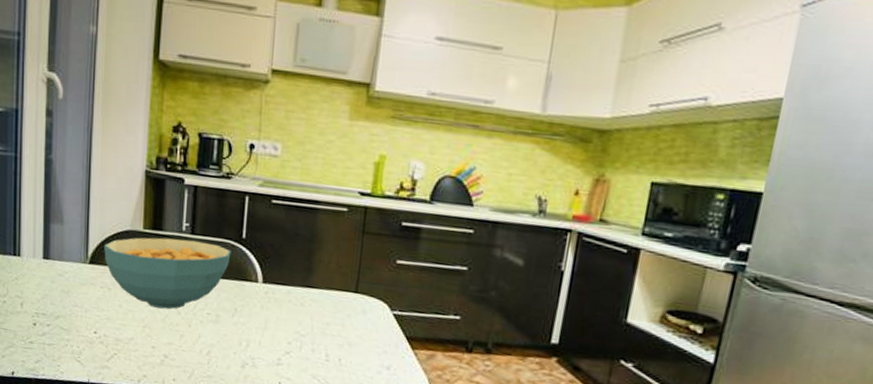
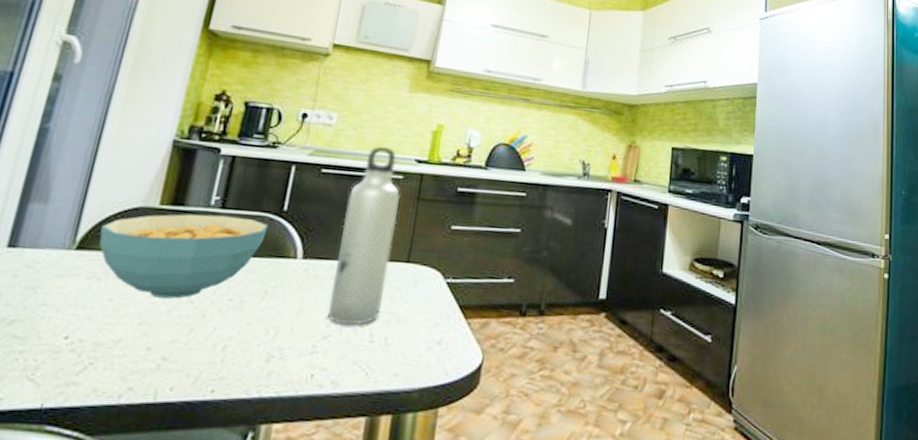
water bottle: none [287,178,347,346] -> present [327,147,401,326]

